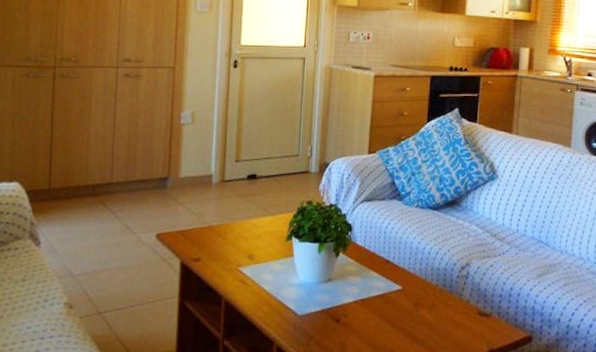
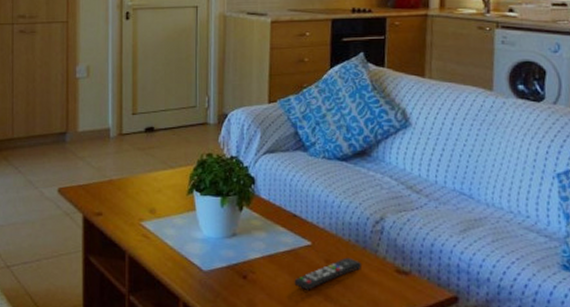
remote control: none [384,301,448,332] -> present [294,257,363,290]

